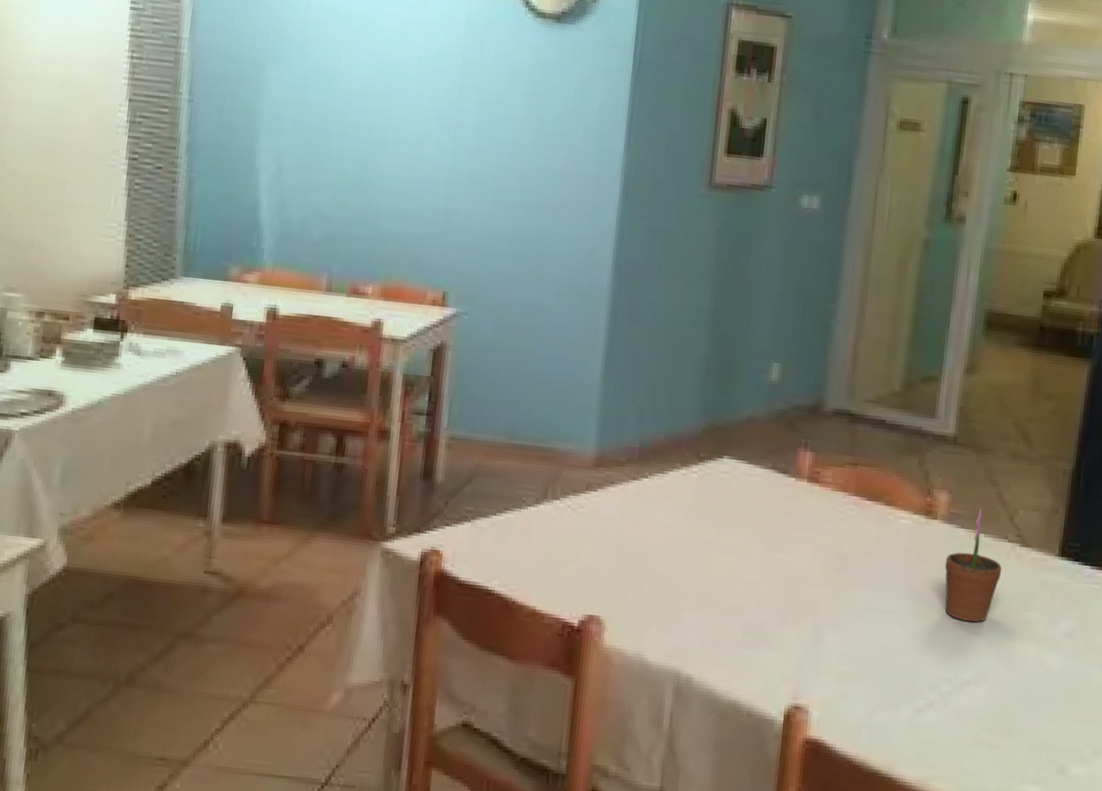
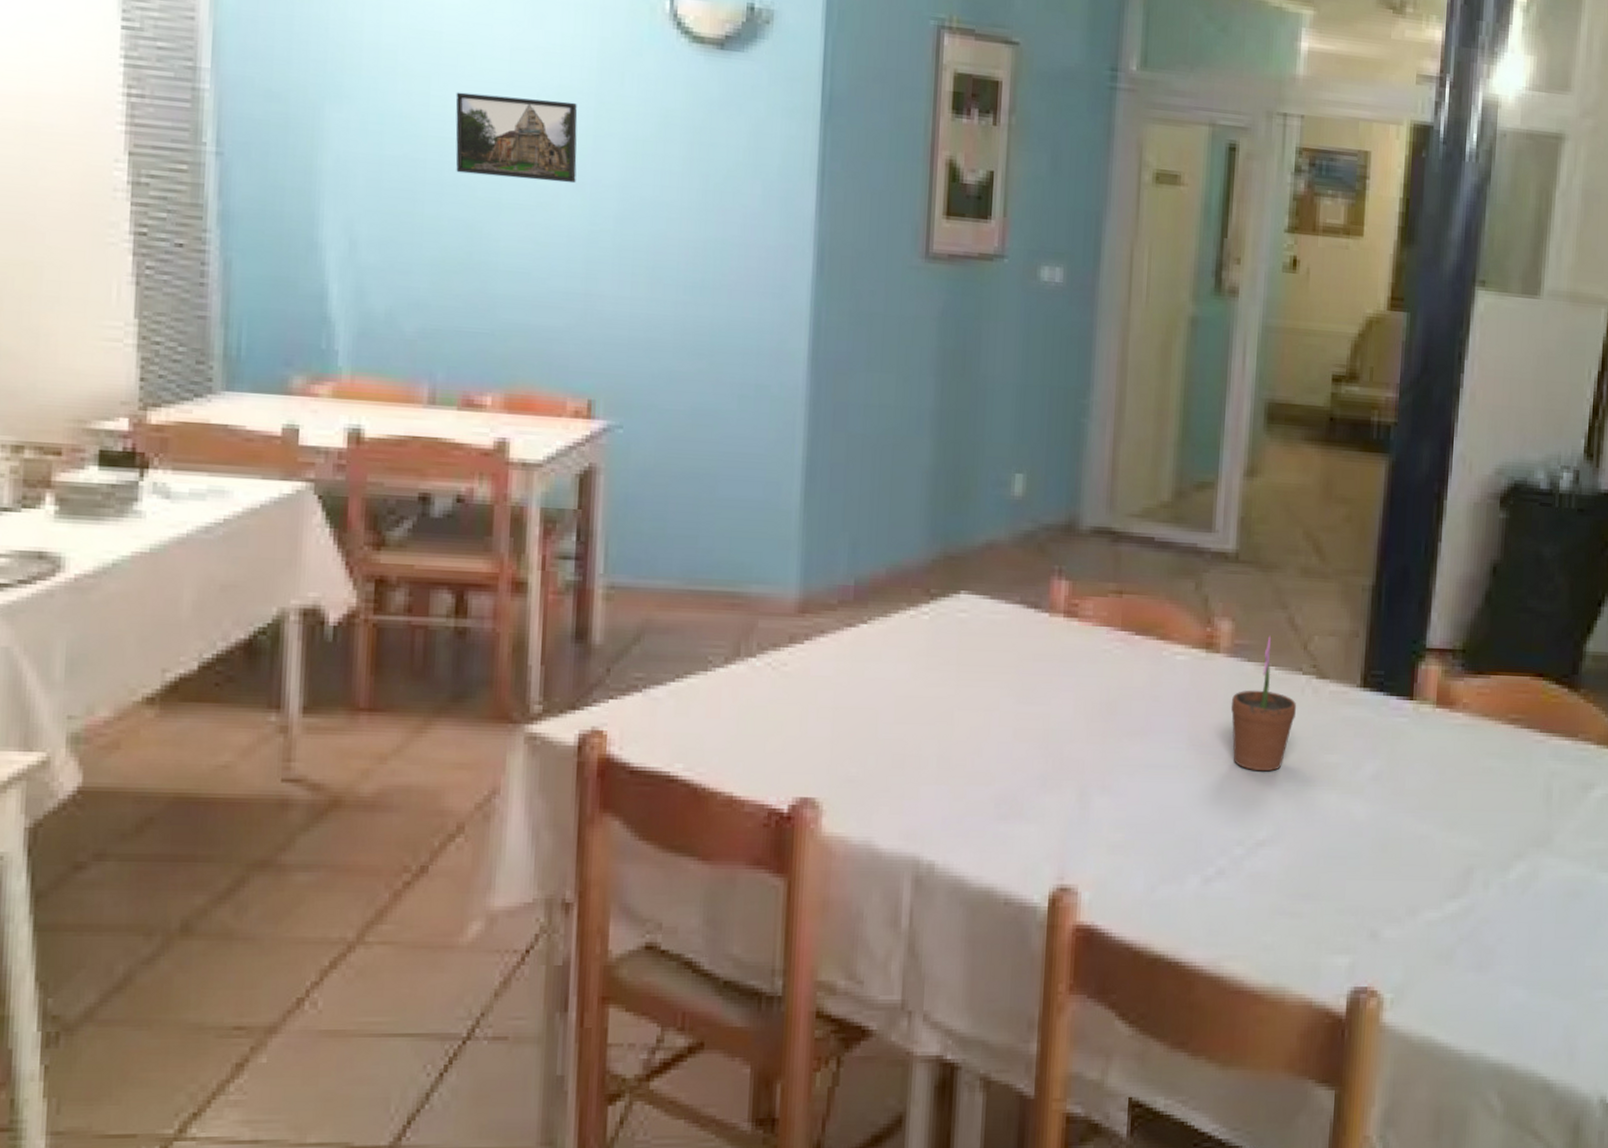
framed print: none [357,55,448,125] -> present [455,92,578,184]

